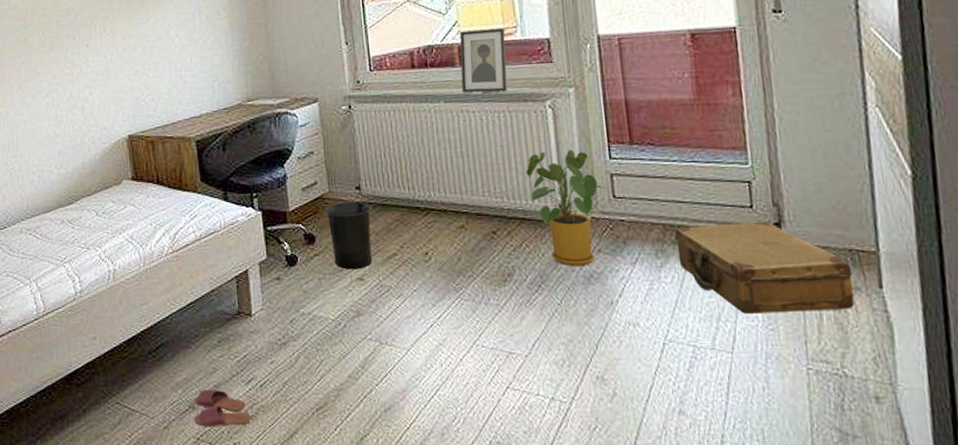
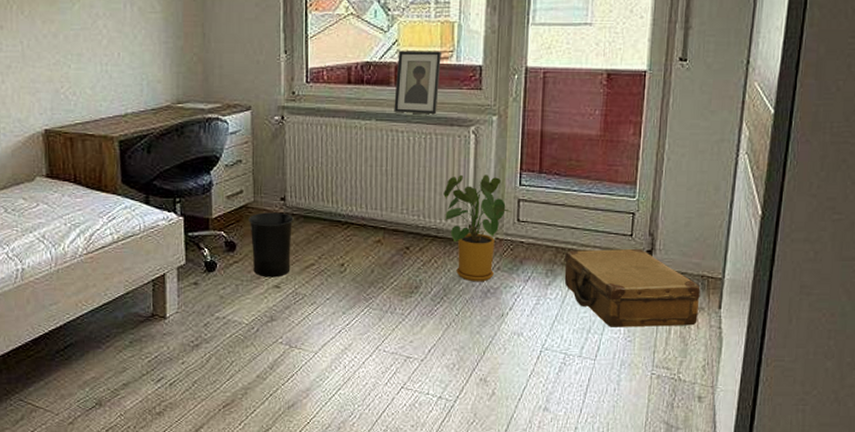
slippers: present [194,389,251,427] -> none [100,387,158,423]

